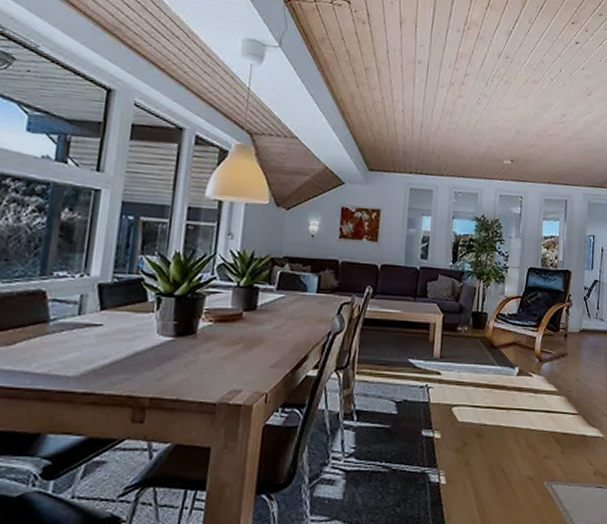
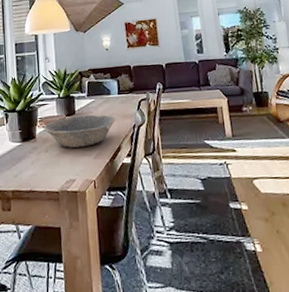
bowl: none [208,312,308,351] -> present [43,114,116,148]

